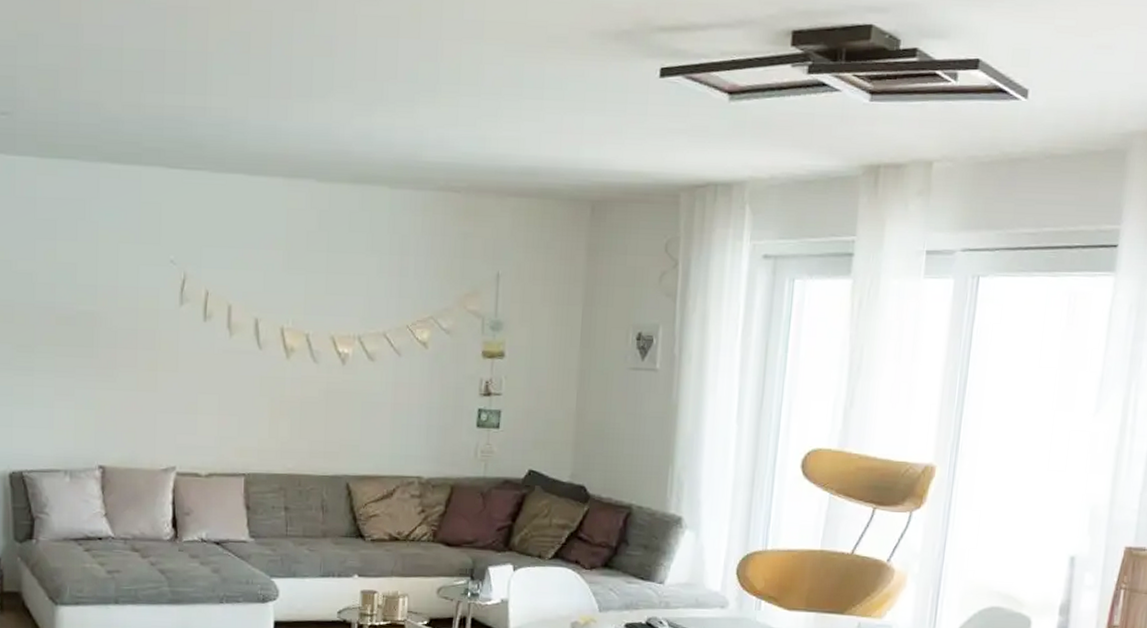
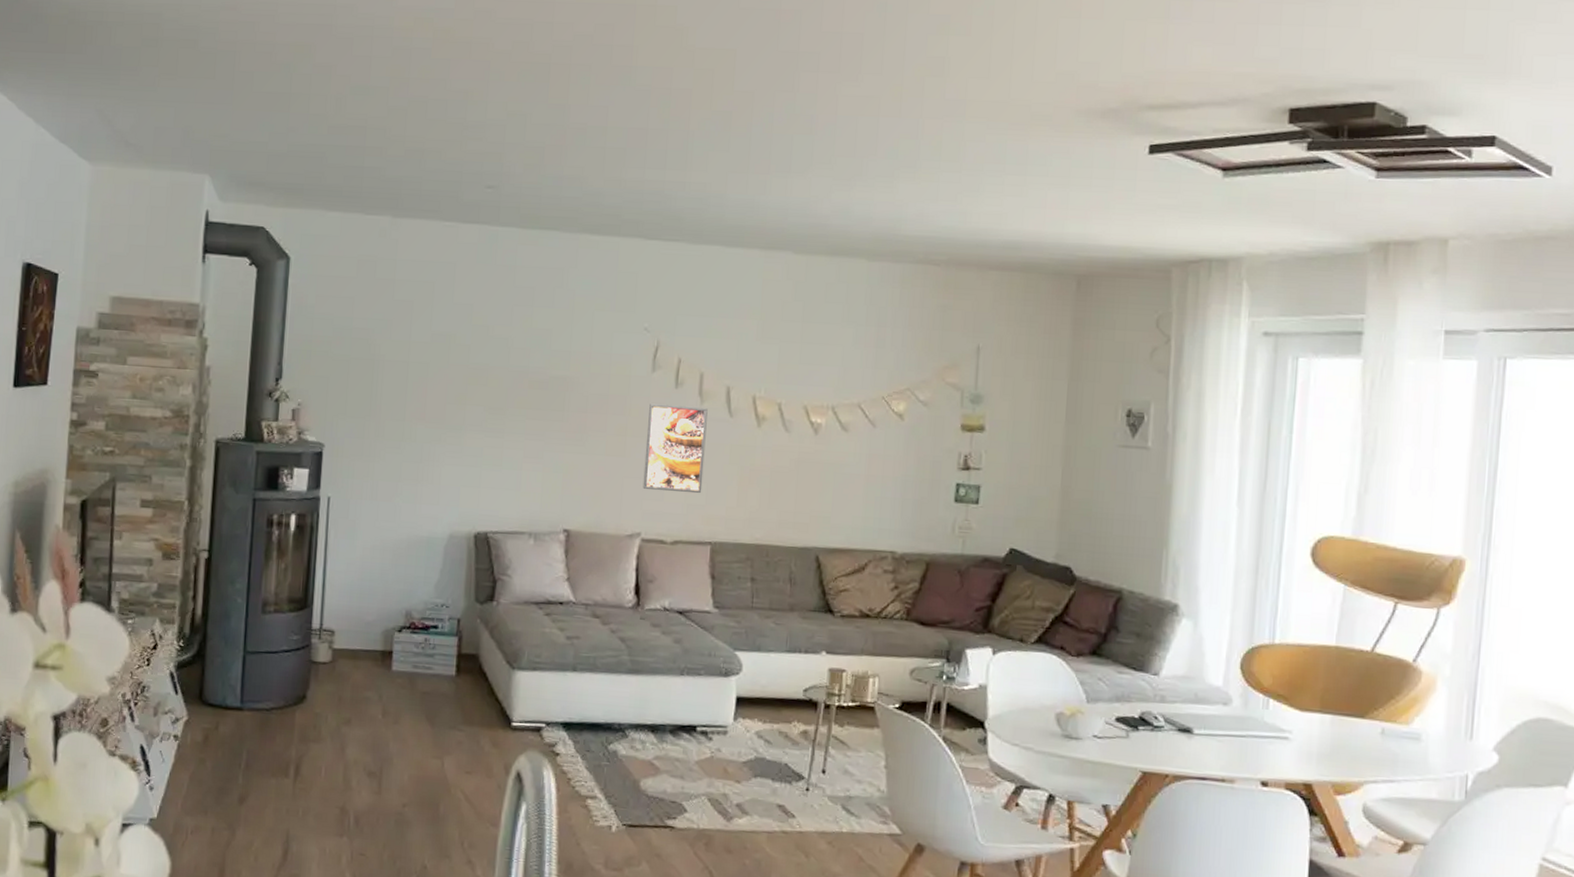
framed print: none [175,337,237,427] -> present [642,403,708,494]

